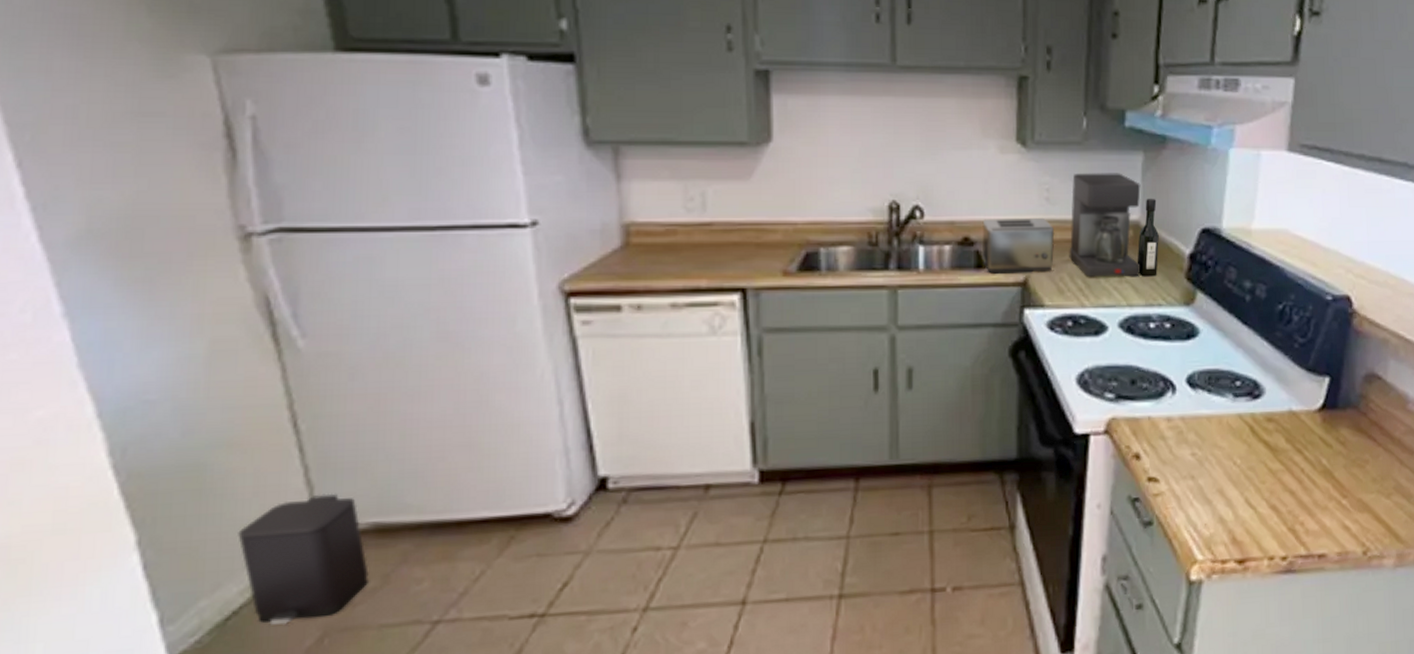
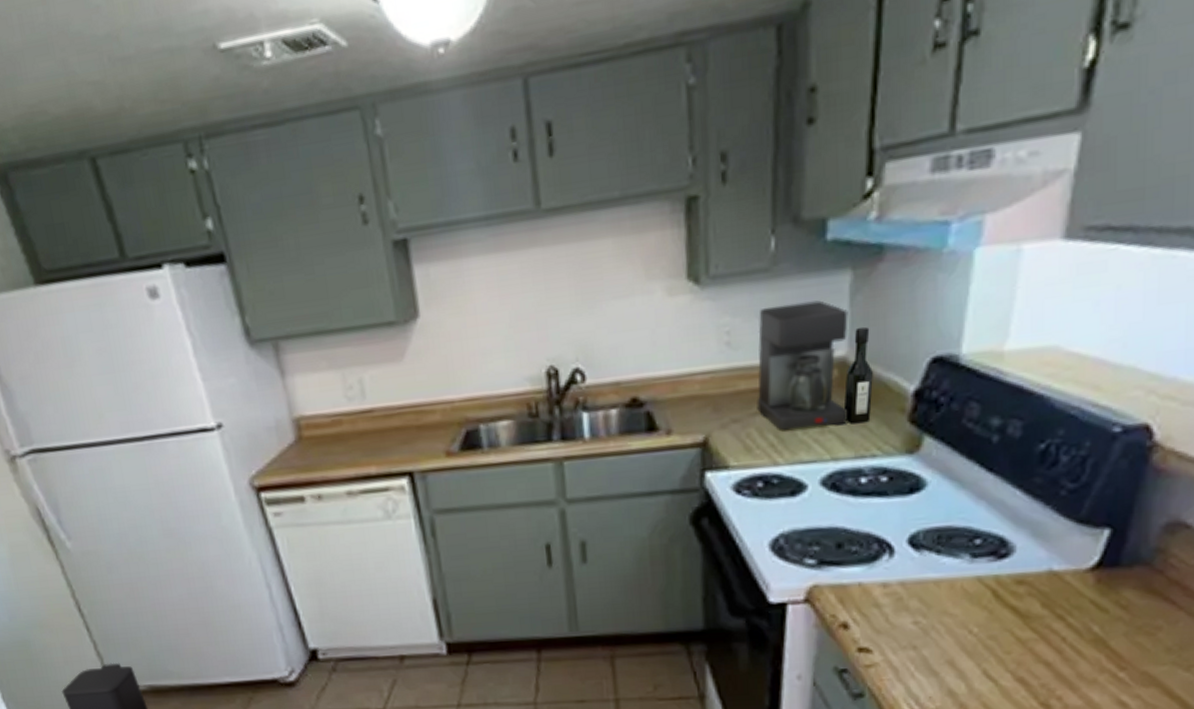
toaster: present [981,217,1055,274] -> none [652,366,739,436]

